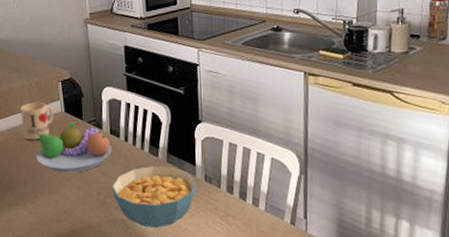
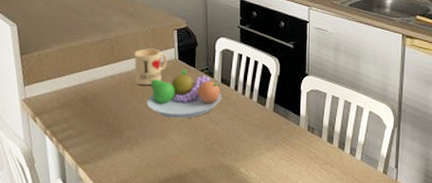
cereal bowl: present [112,166,197,228] -> none [219,115,300,175]

